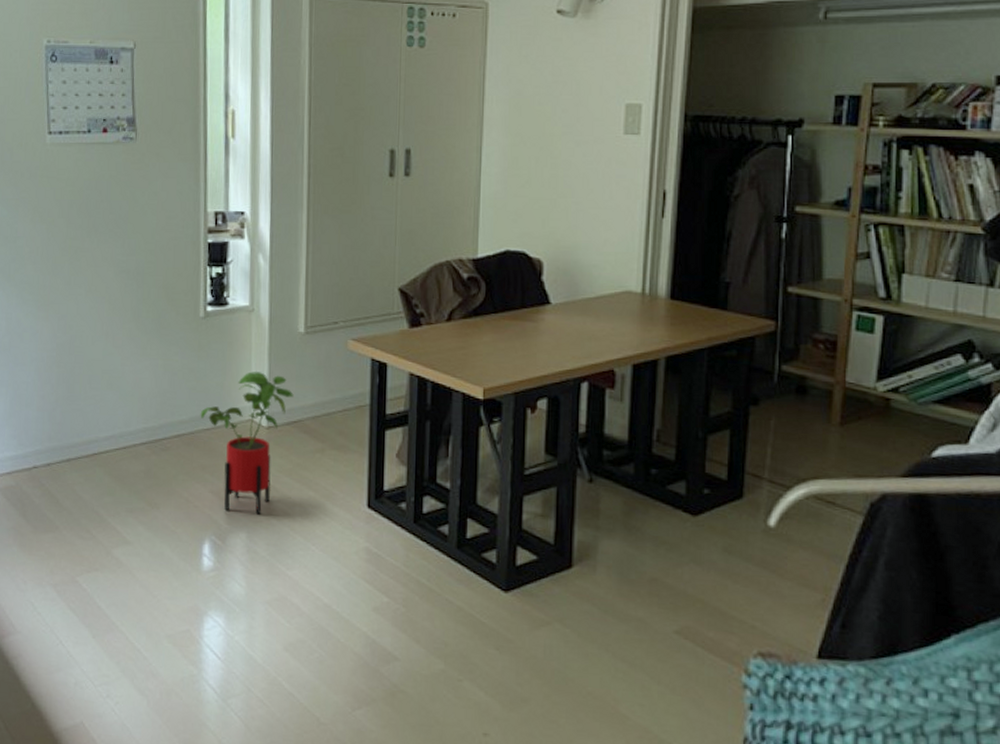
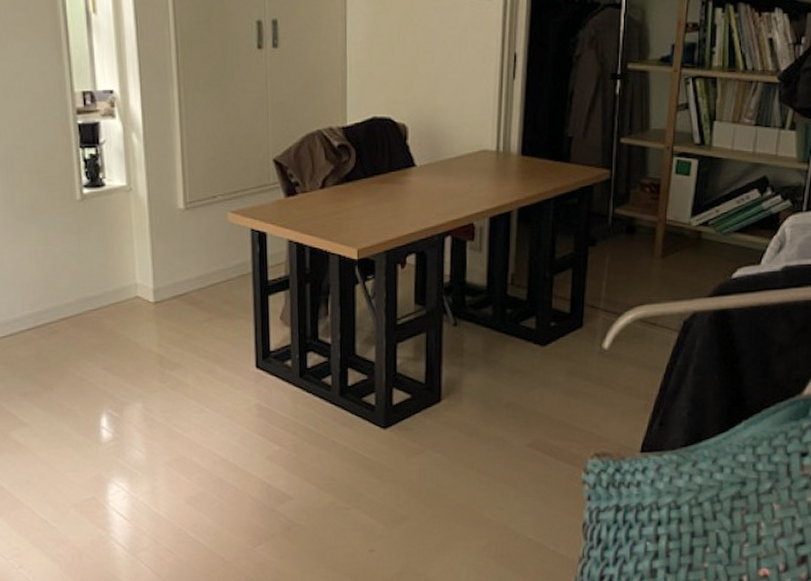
house plant: present [200,371,294,515] -> none [86,250,178,385]

